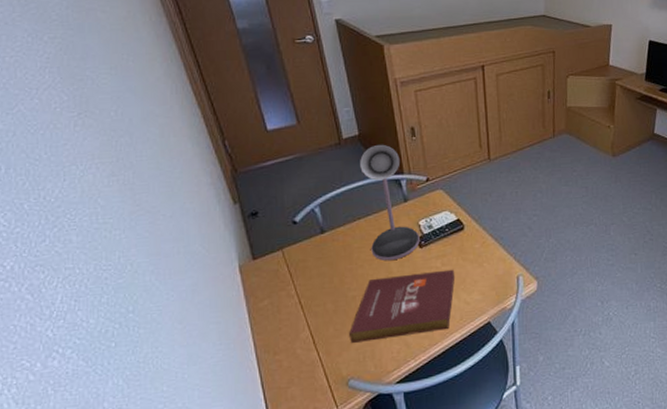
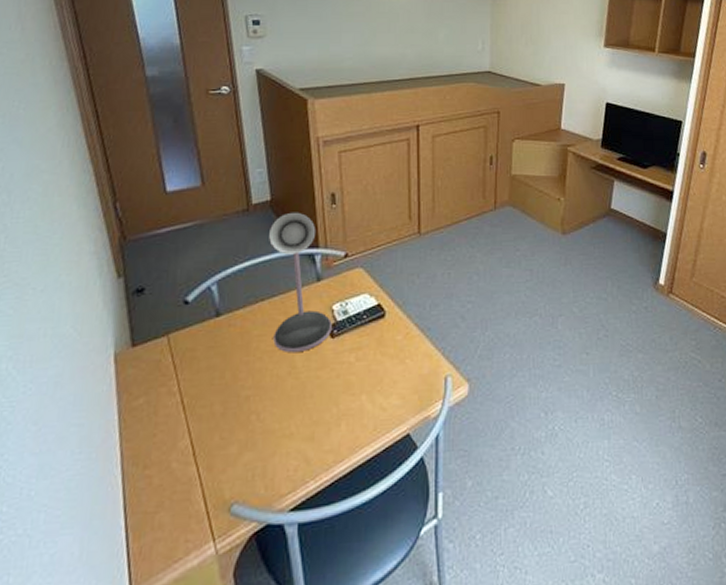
book: present [349,269,455,343] -> none [237,366,371,456]

